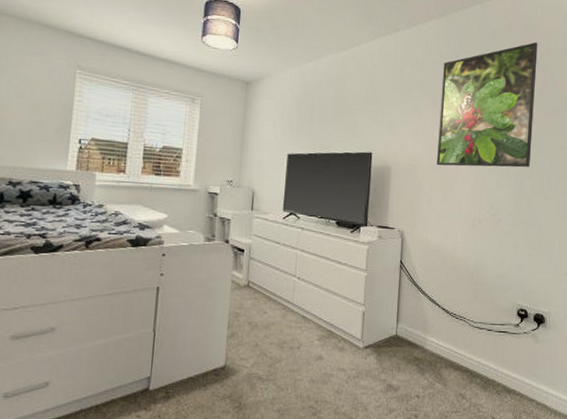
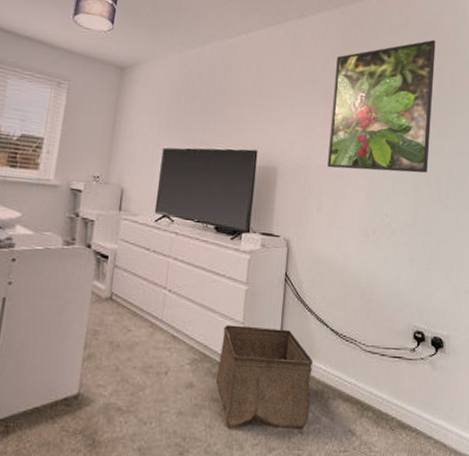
storage bin: none [342,306,426,395] -> present [216,324,313,430]

